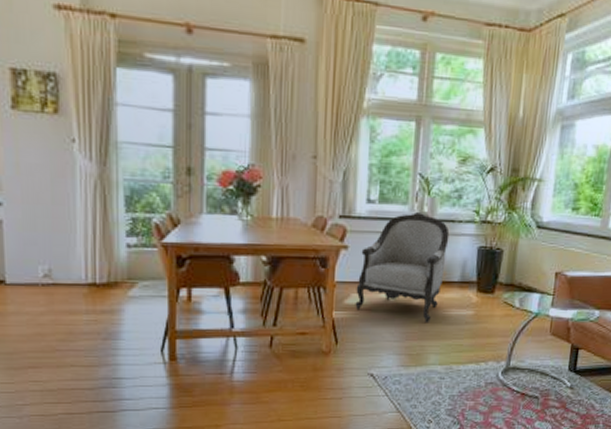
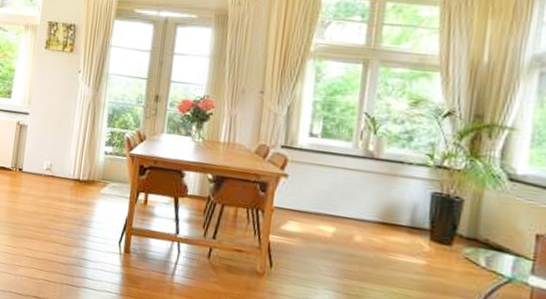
armchair: present [355,212,450,324] -> none [291,150,398,265]

